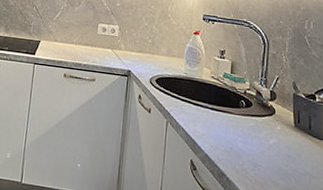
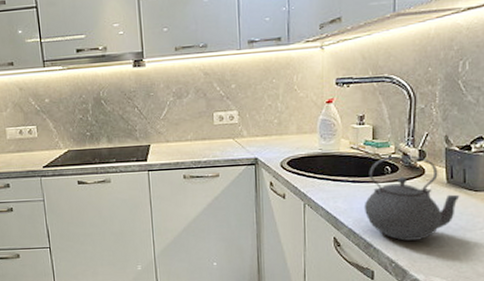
kettle: none [220,91,306,179] -> present [364,155,460,241]

